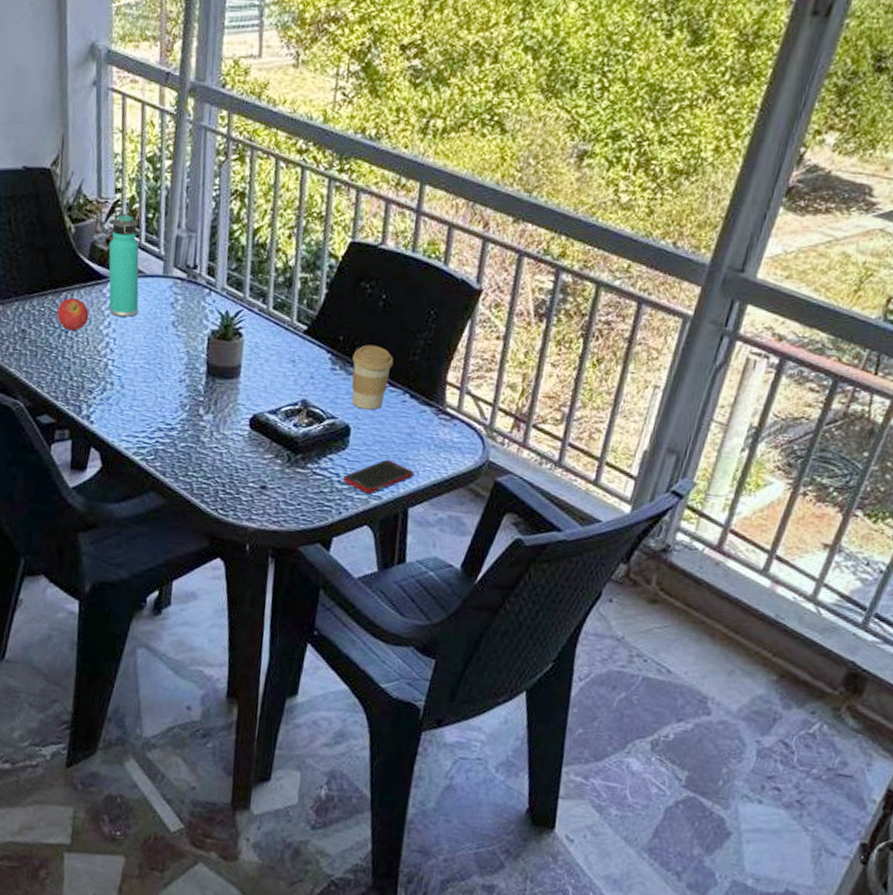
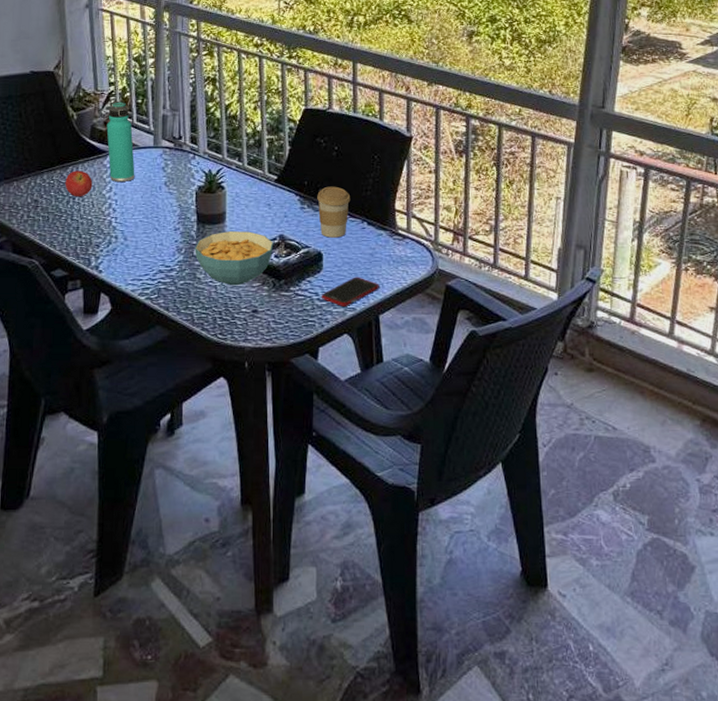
cereal bowl: none [200,389,294,456] -> present [194,231,274,286]

